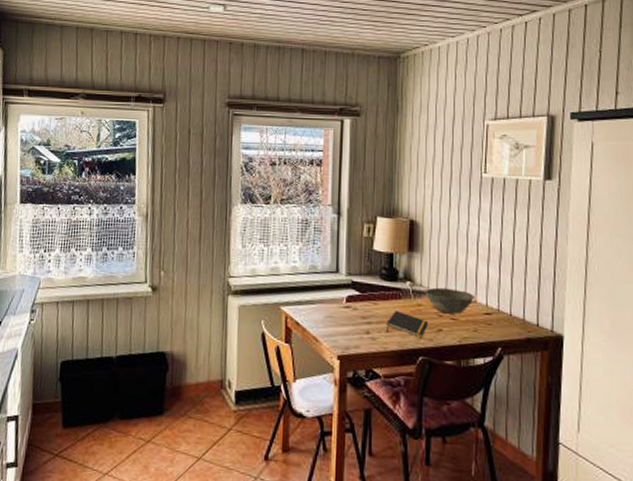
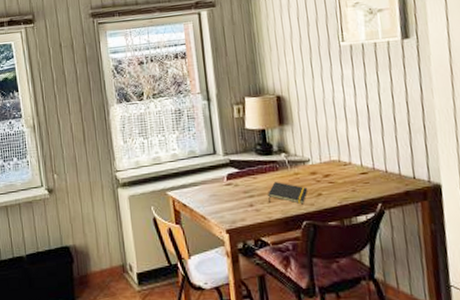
bowl: present [425,287,476,314] -> none [300,154,350,179]

